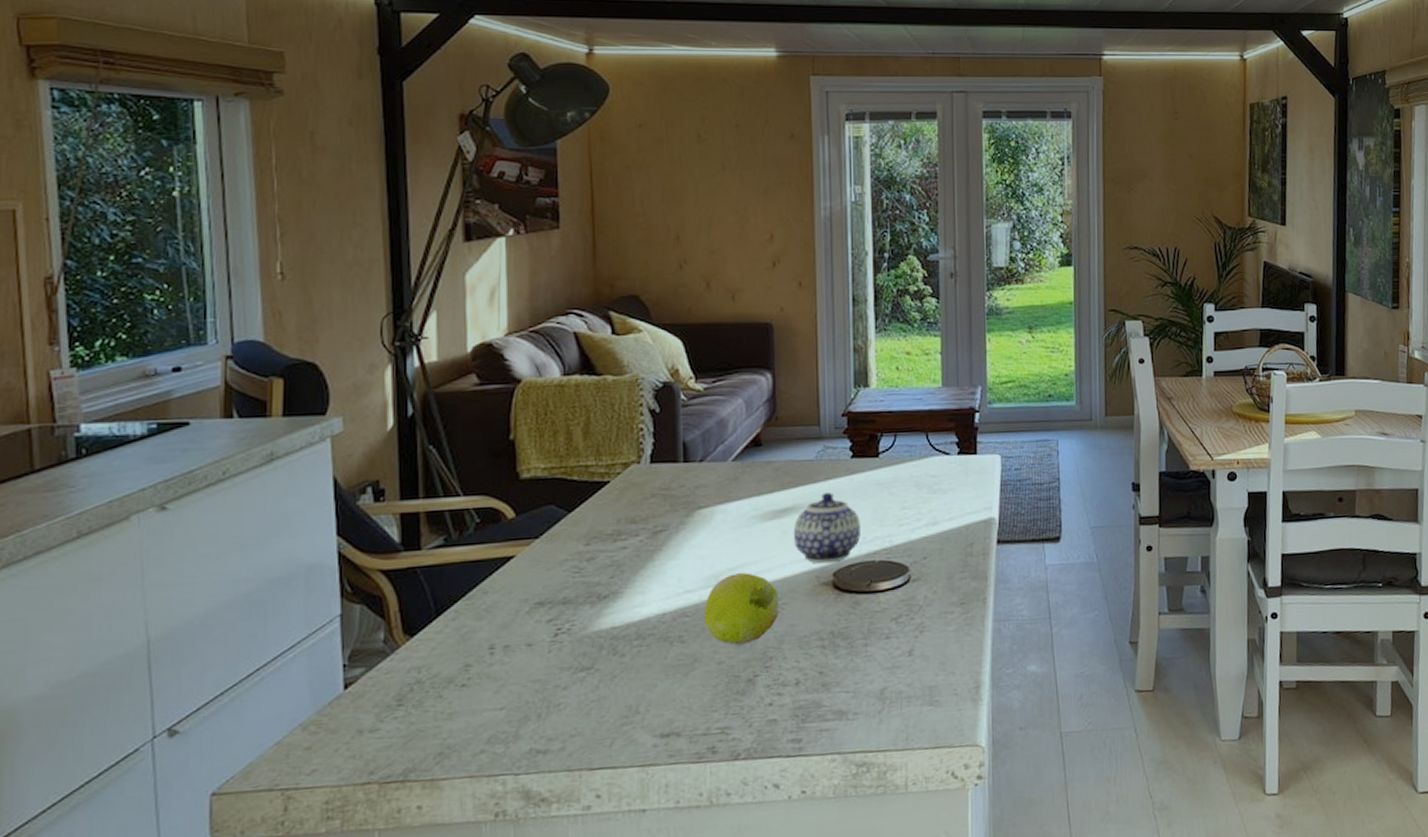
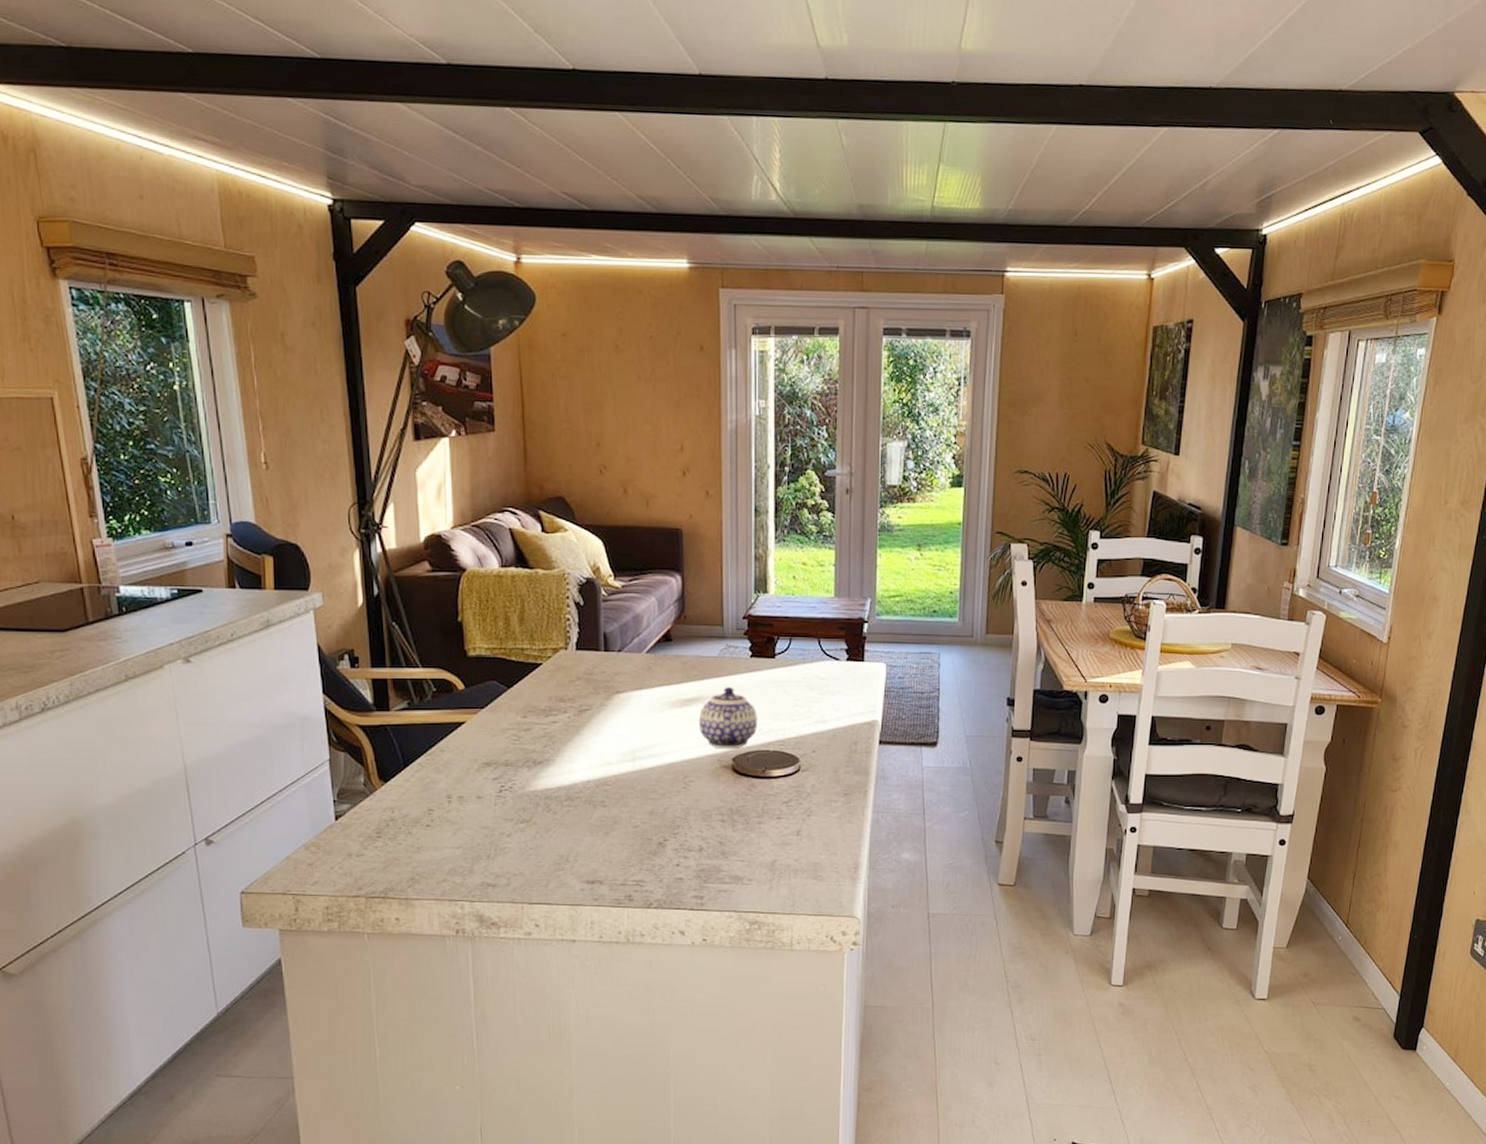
fruit: present [703,573,780,645] -> none [622,752,686,812]

